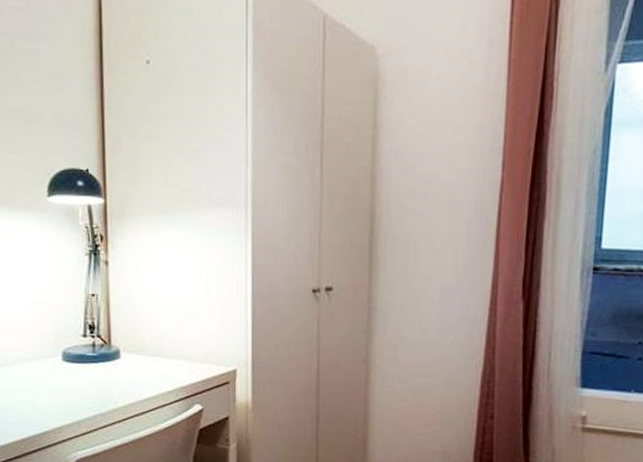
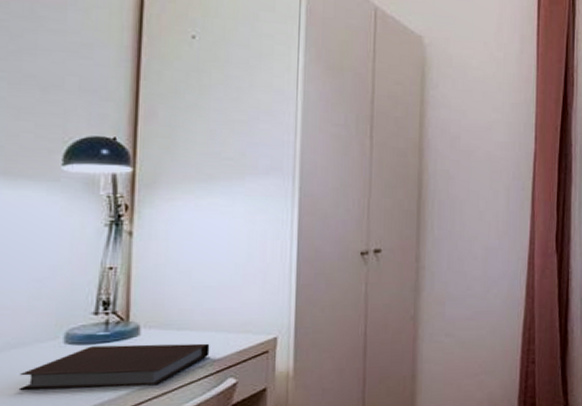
notebook: none [31,365,178,405] -> present [18,343,210,391]

